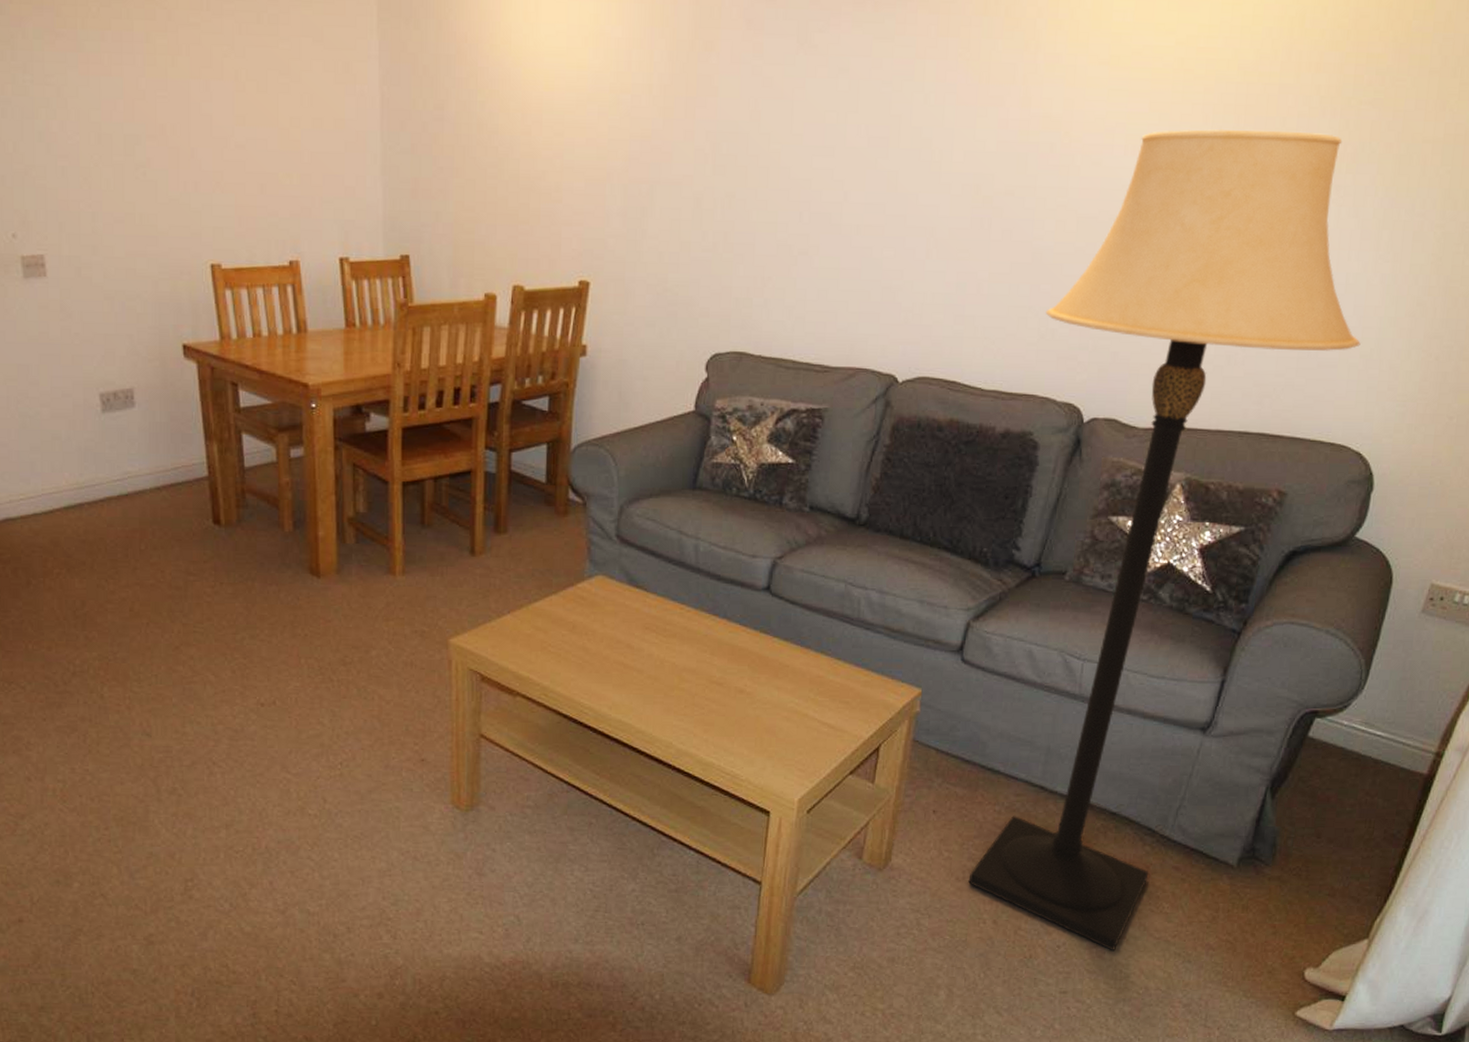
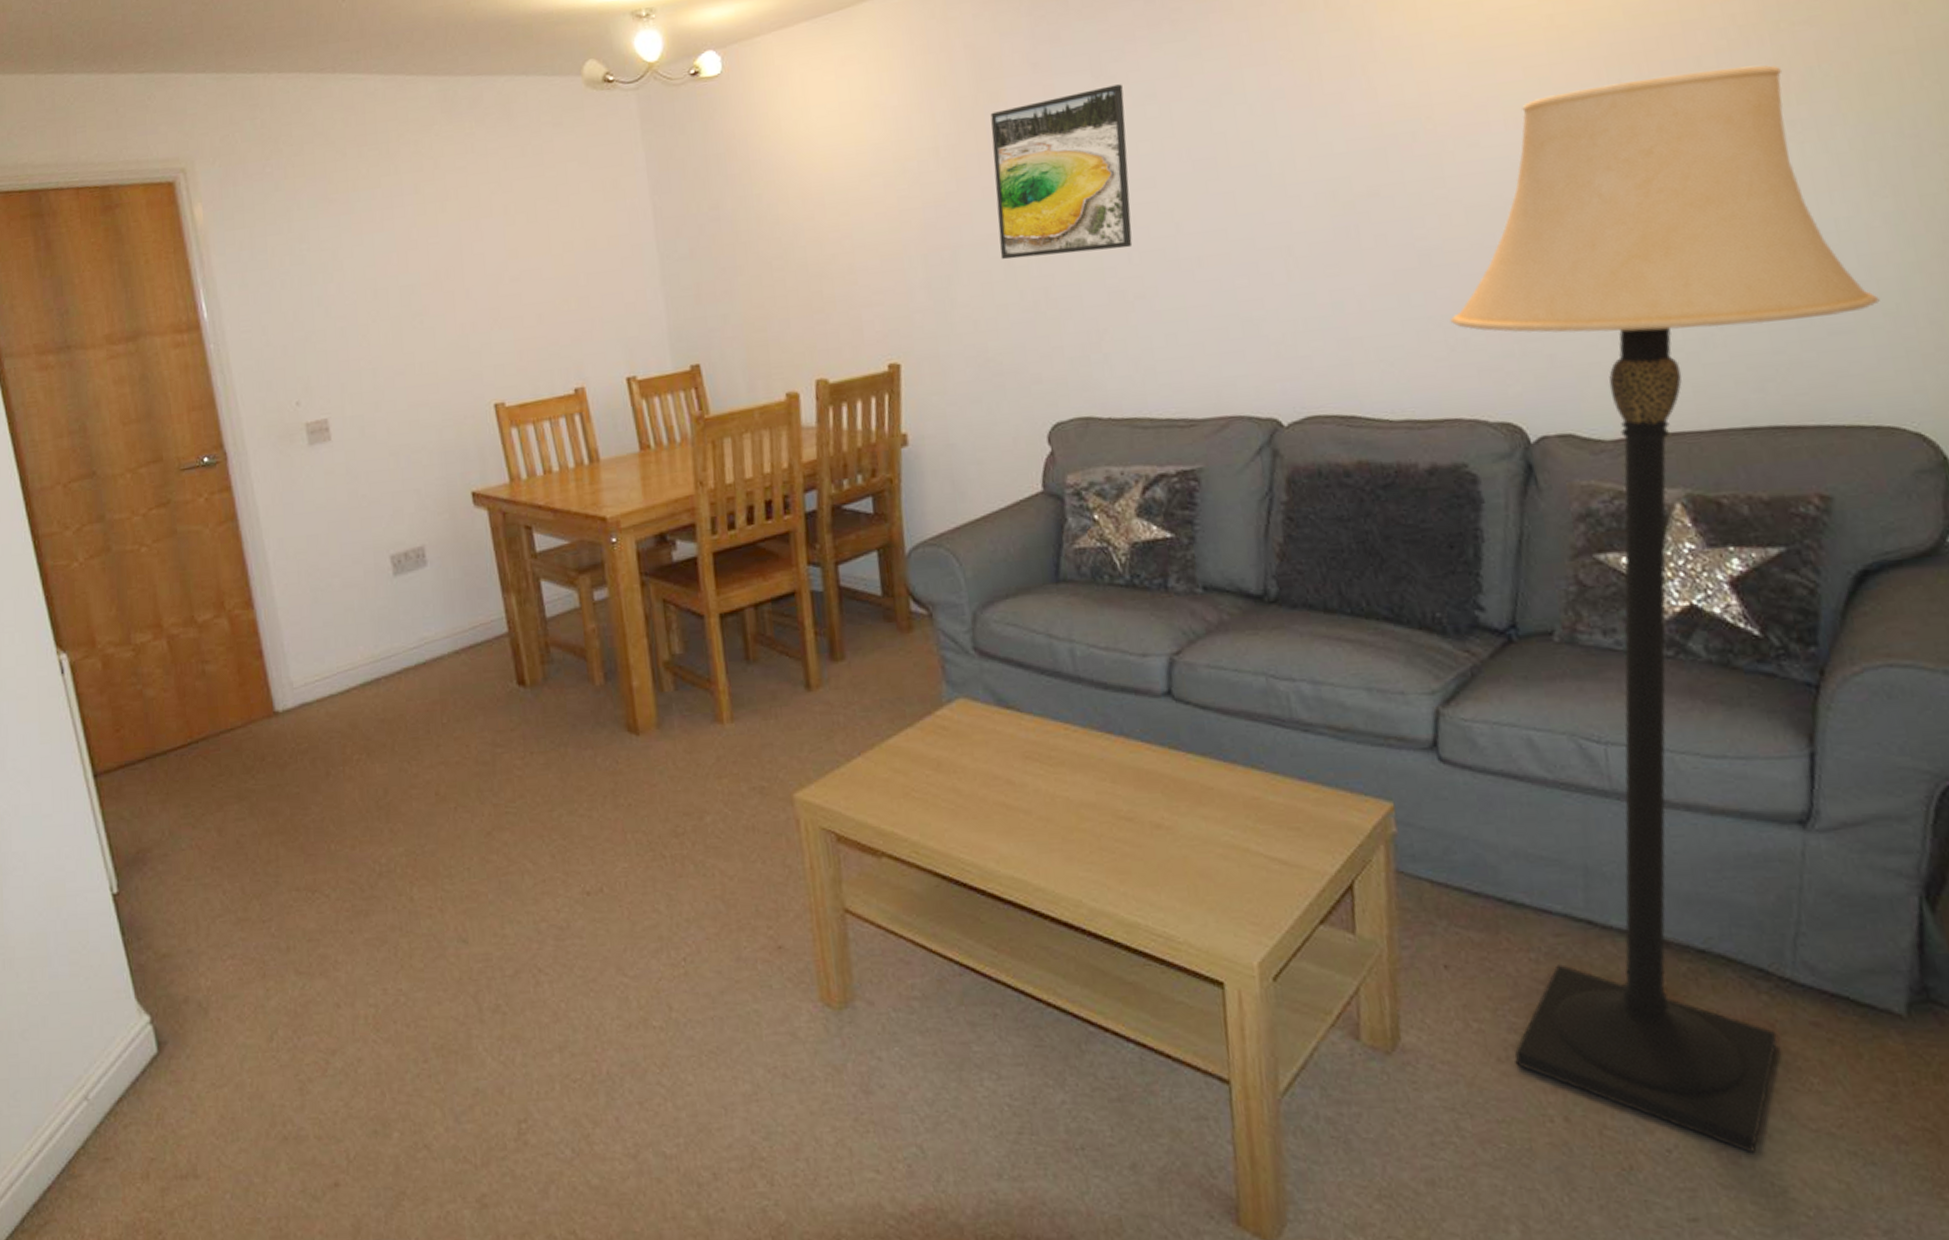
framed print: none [691,54,822,207] -> present [990,84,1133,260]

